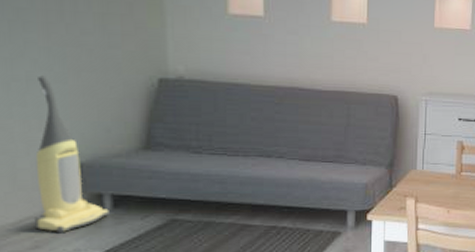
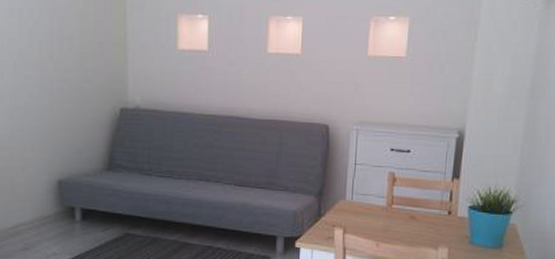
vacuum cleaner: present [35,75,109,234] -> none [26,106,79,239]

